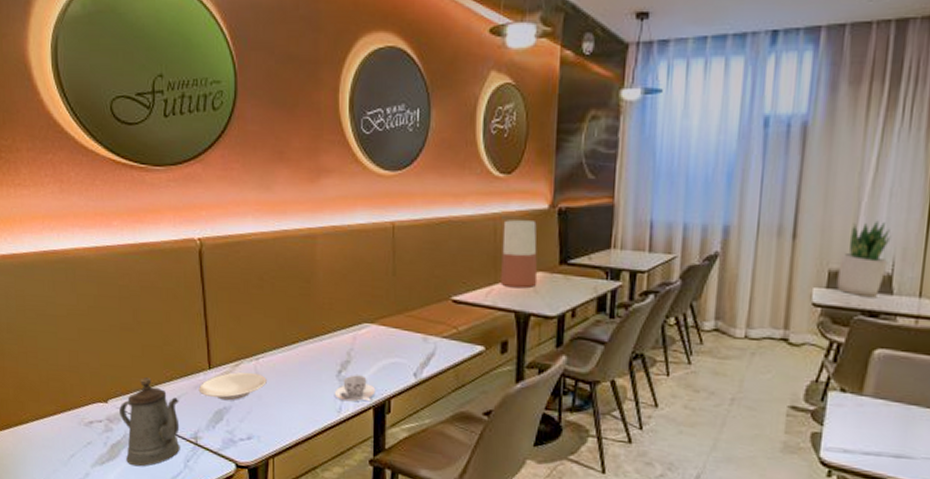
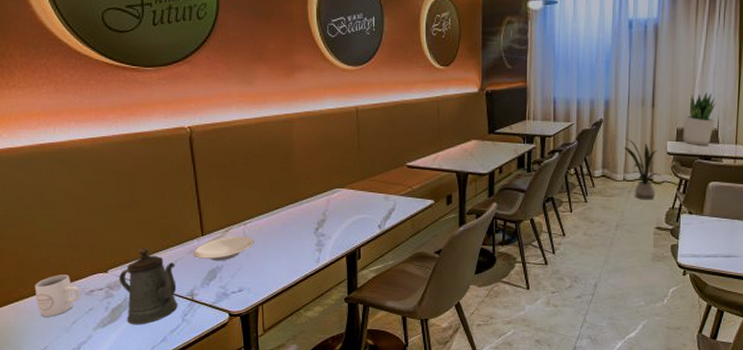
mug: none [34,400,80,447] -> present [35,275,81,317]
teacup: present [334,375,376,402] -> none [313,231,348,253]
vase: present [501,220,538,289] -> none [444,101,473,154]
house plant: none [748,281,801,368] -> present [624,139,661,200]

